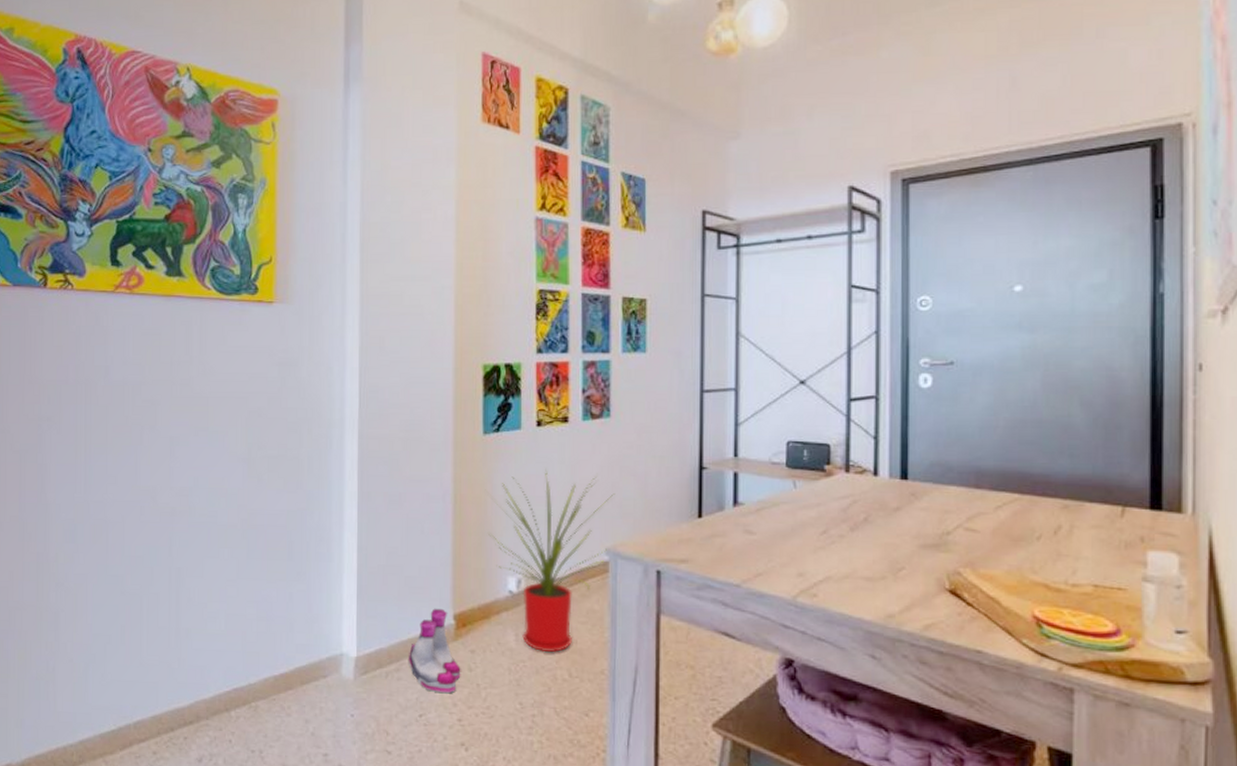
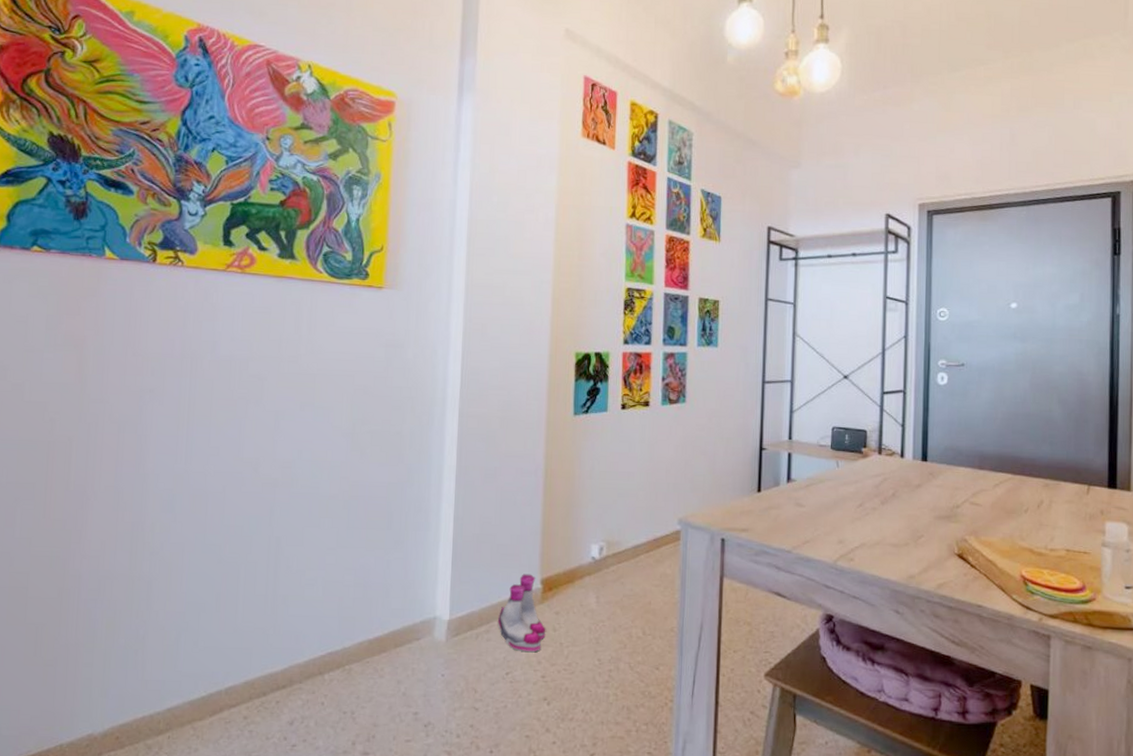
house plant: present [488,469,615,653] -> none [575,448,688,613]

